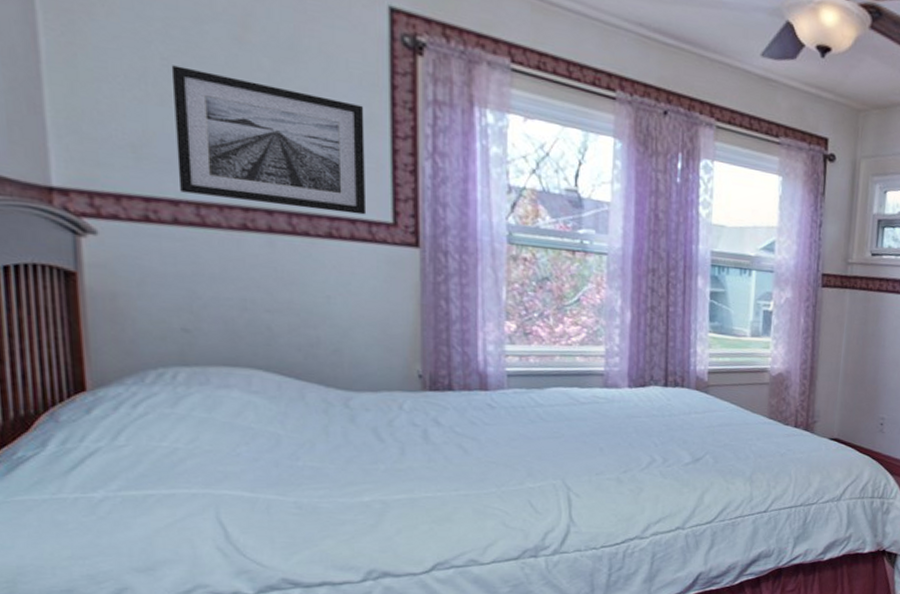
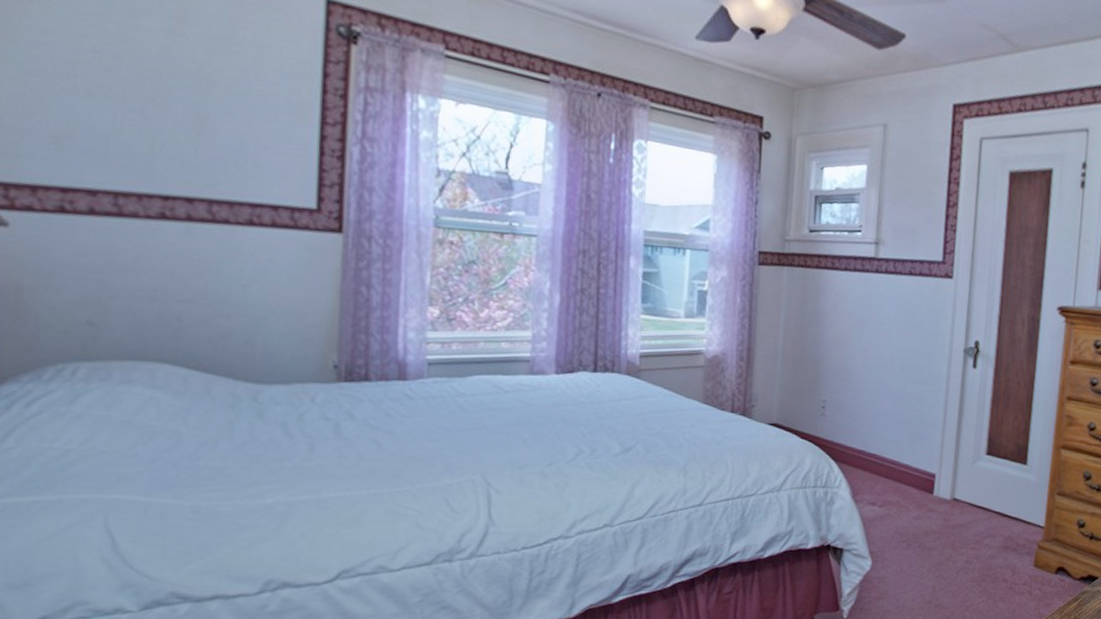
wall art: present [171,65,367,215] -> none [98,58,295,201]

